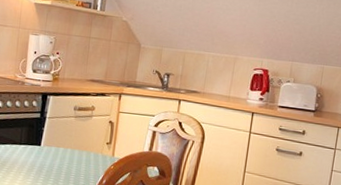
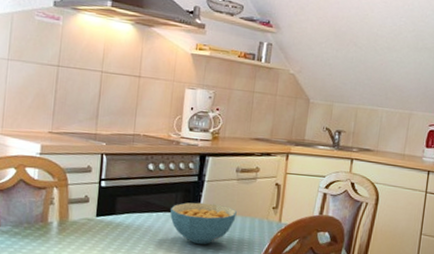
cereal bowl: none [16,136,74,174] -> present [170,202,237,244]

